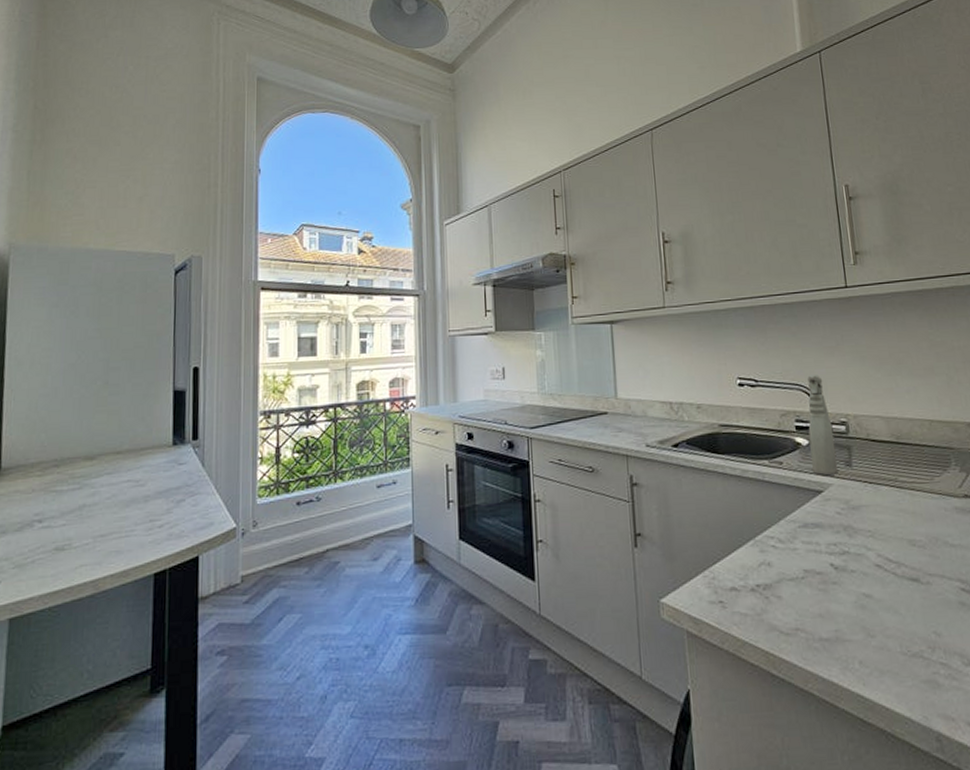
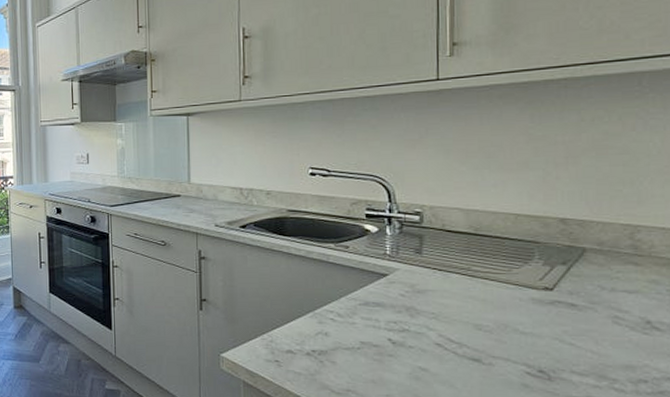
spray bottle: present [807,375,838,476] -> none [378,167,407,261]

